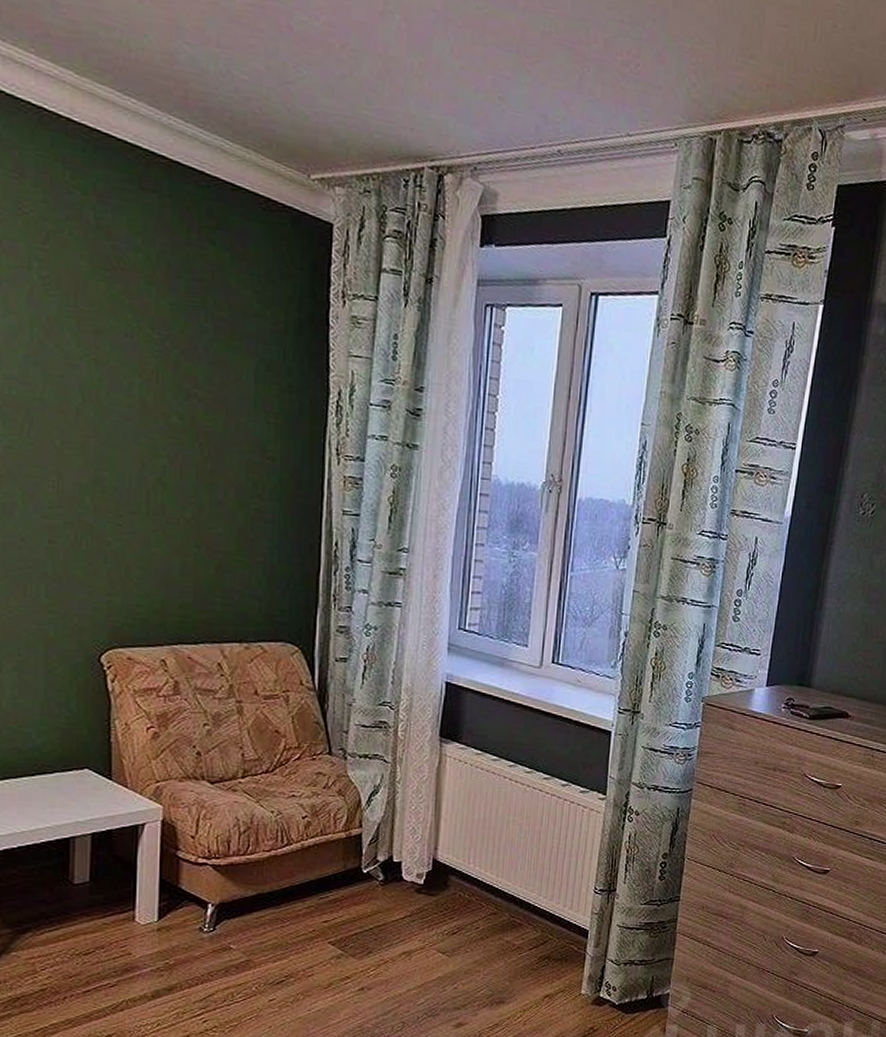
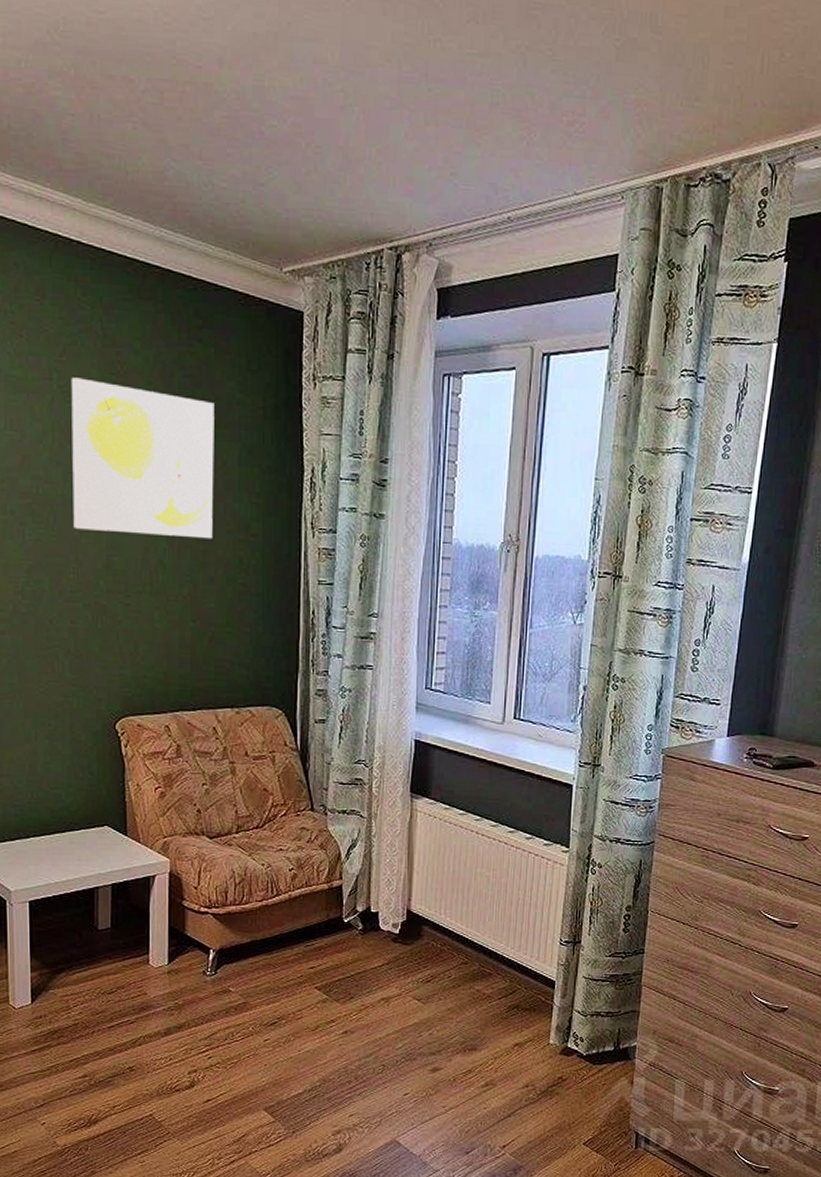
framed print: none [54,268,228,459] -> present [71,377,214,539]

